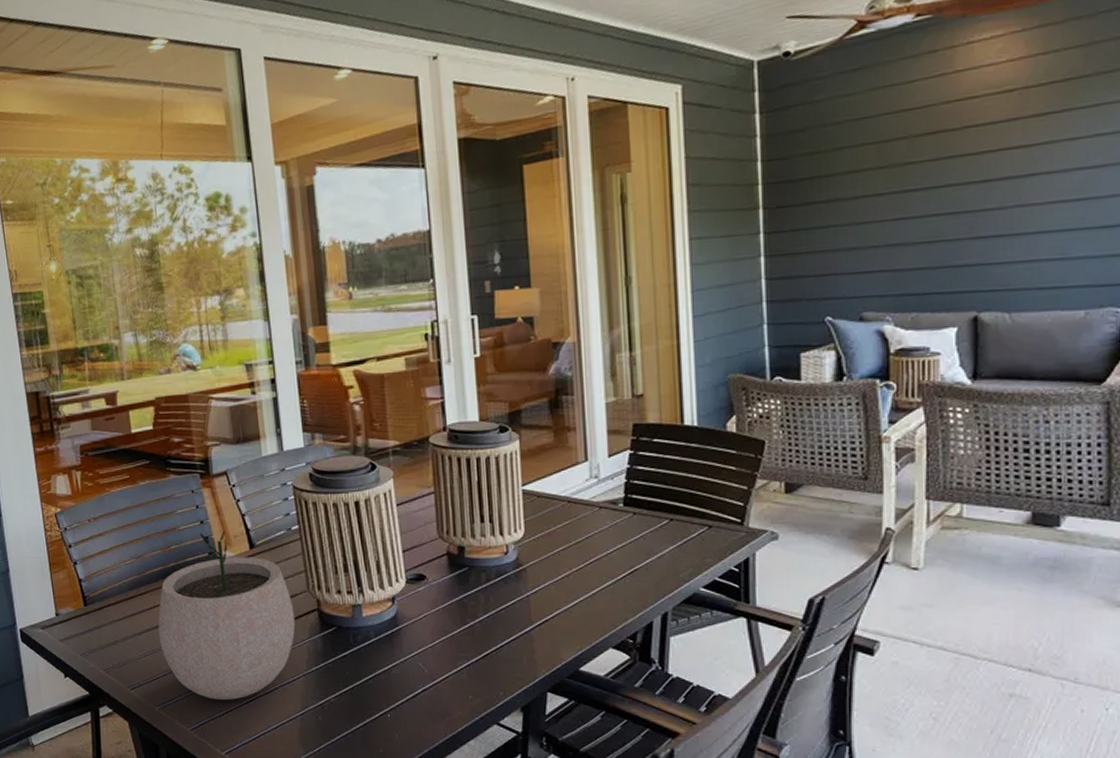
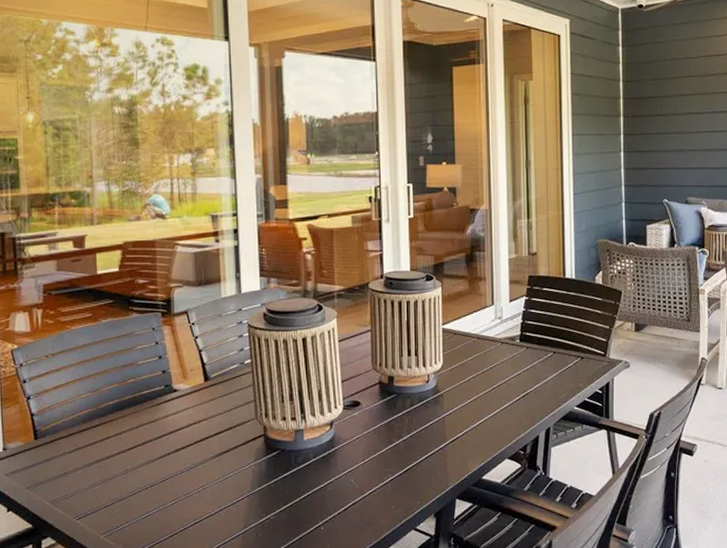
plant pot: present [158,530,296,700] -> none [109,365,243,524]

